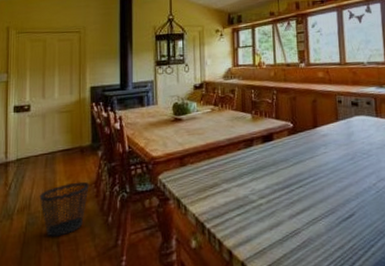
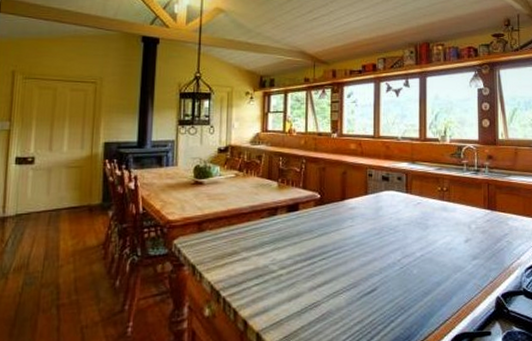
wastebasket: present [39,181,89,237] -> none [39,242,97,299]

